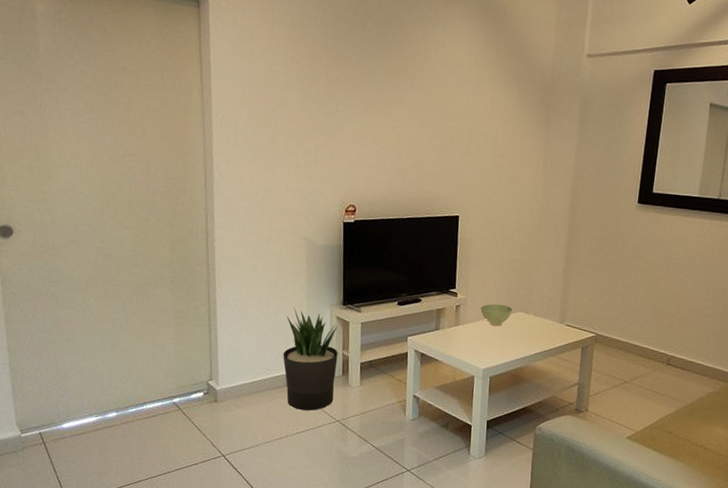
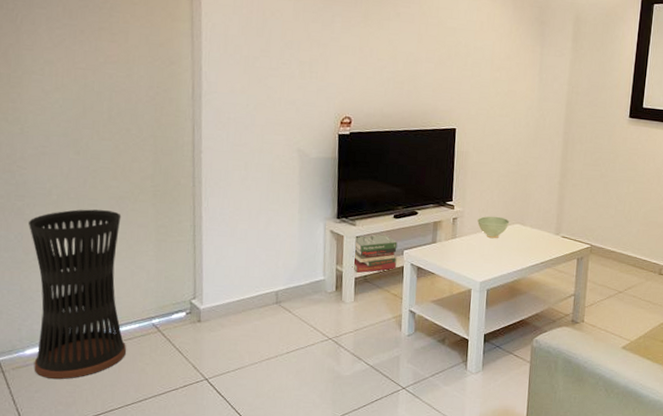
umbrella stand: none [62,294,151,451] -> present [29,209,126,379]
planter: present [283,307,338,411] -> none [273,221,331,329]
books: none [357,321,402,358] -> present [352,234,398,273]

